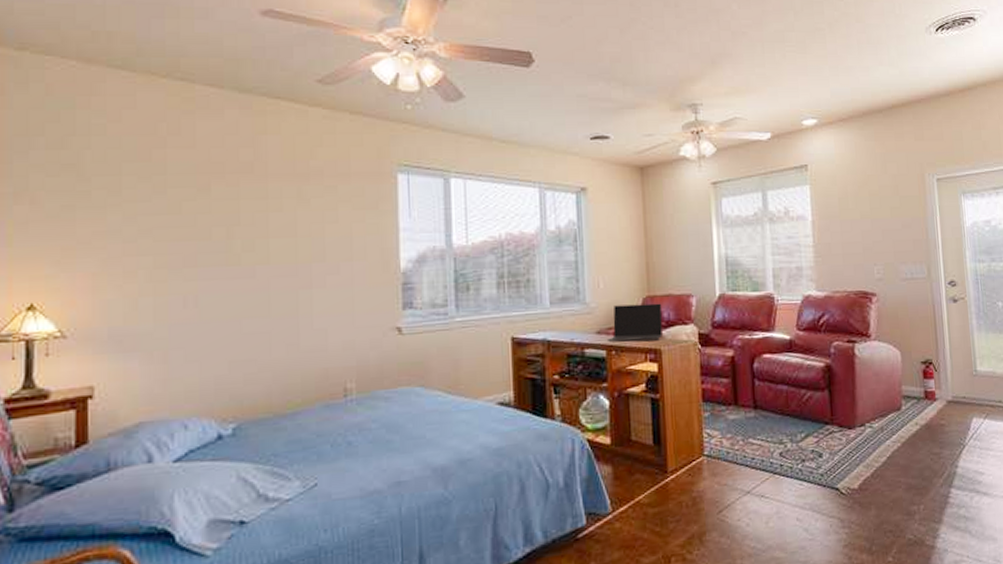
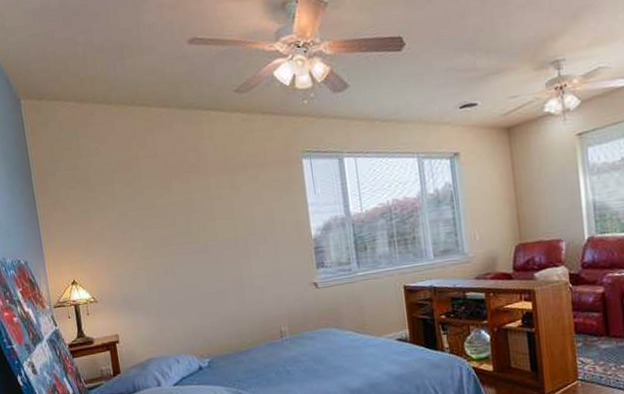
laptop: present [608,303,662,342] -> none [486,249,535,286]

